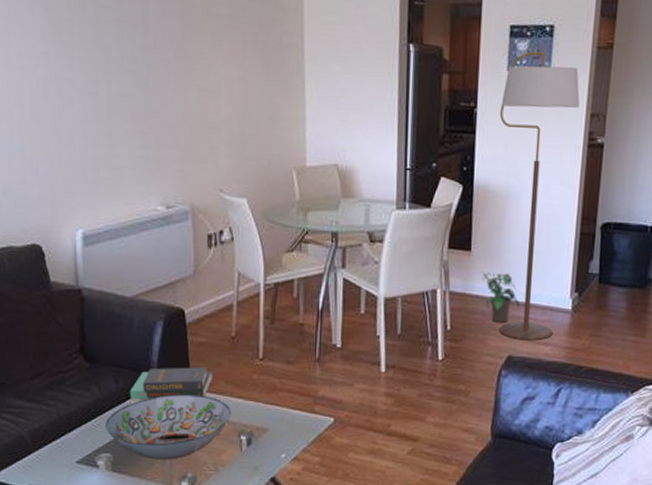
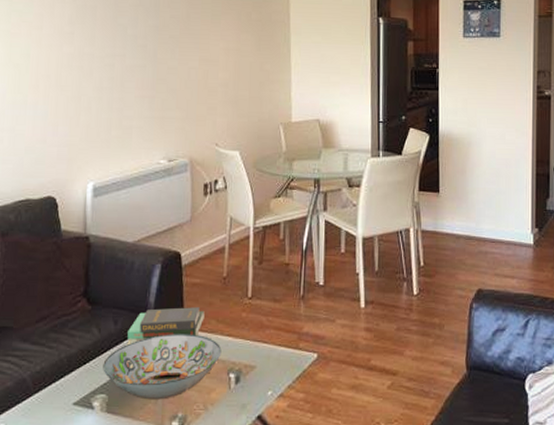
potted plant: present [481,271,519,323] -> none [450,211,485,258]
floor lamp: present [498,51,580,341] -> none [458,21,527,275]

